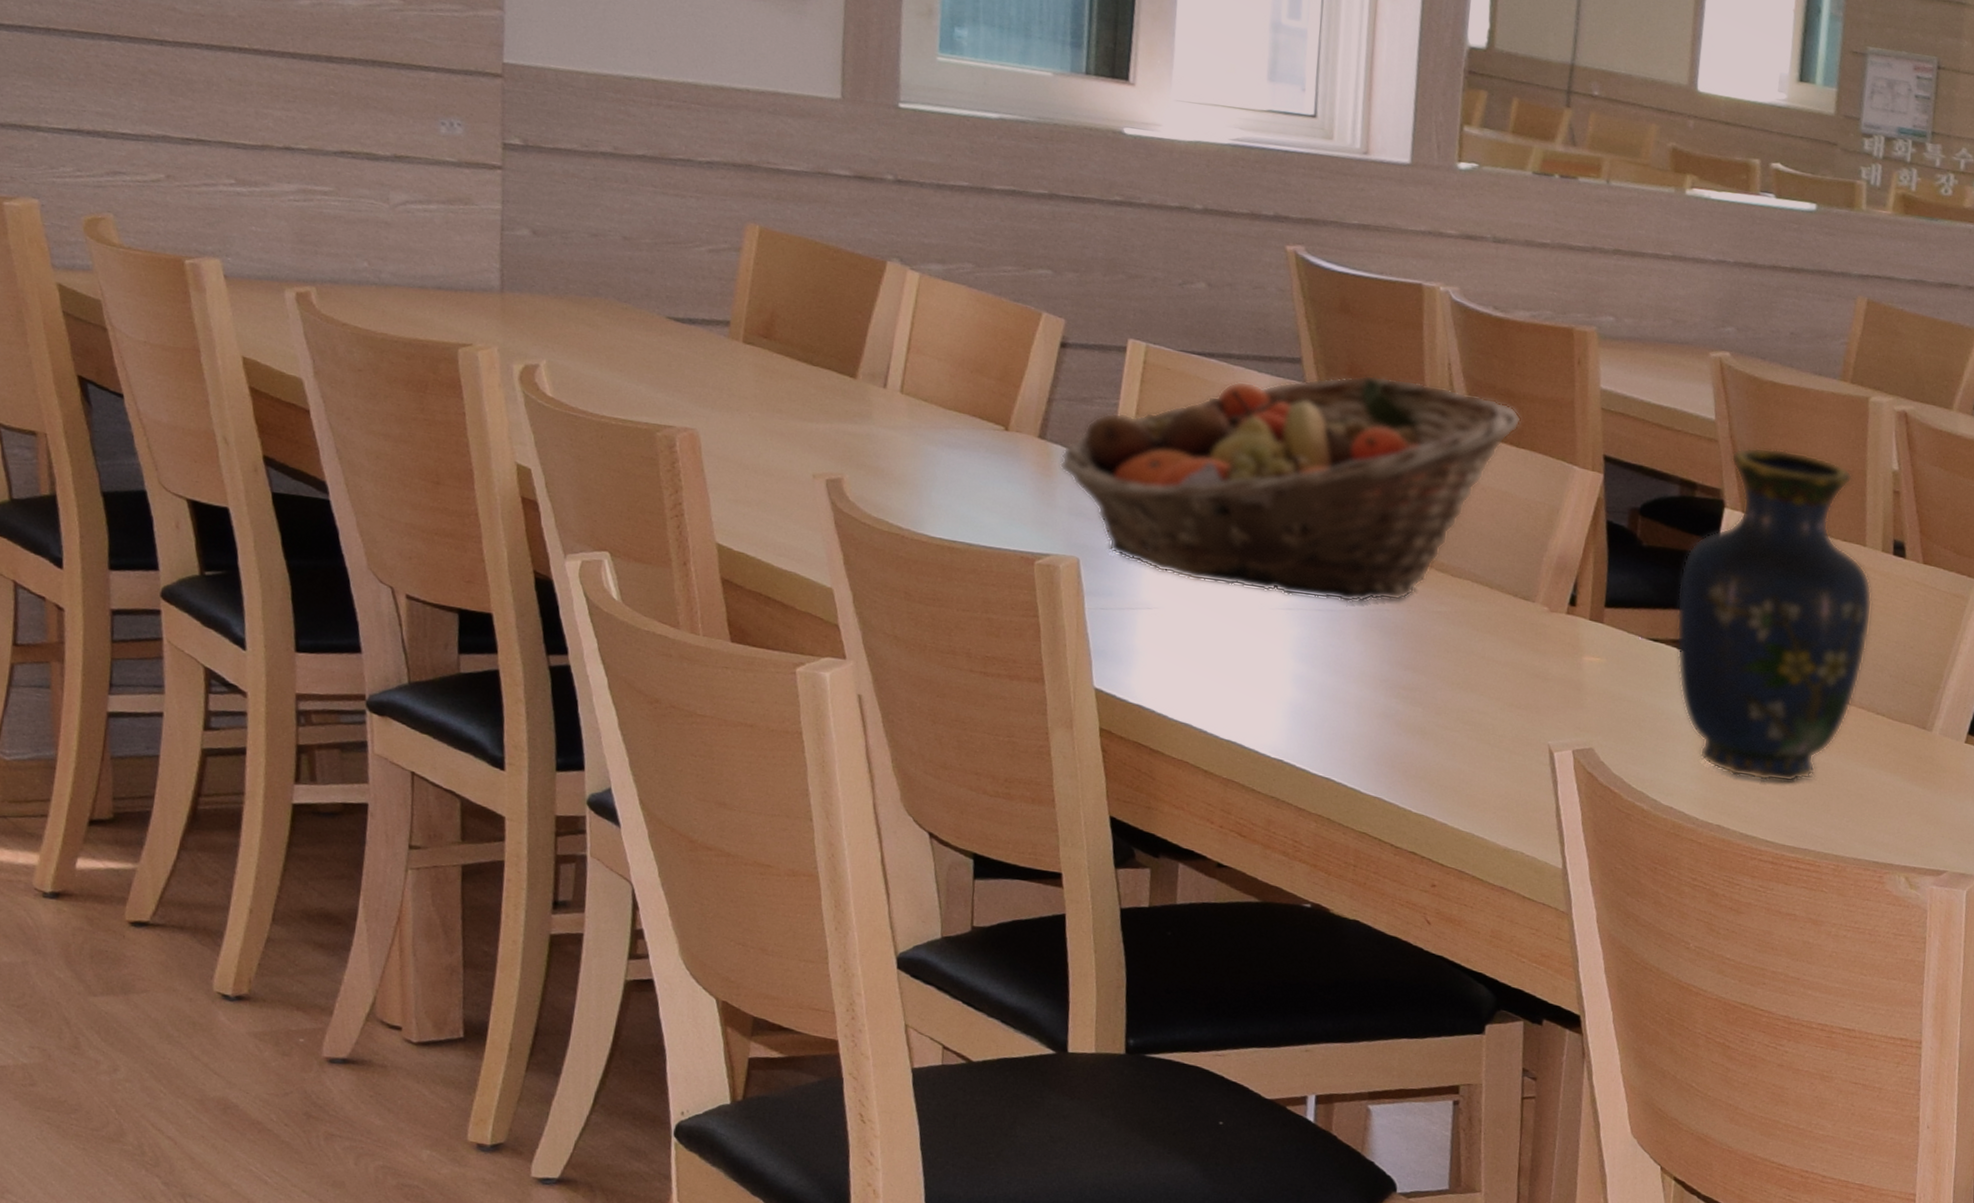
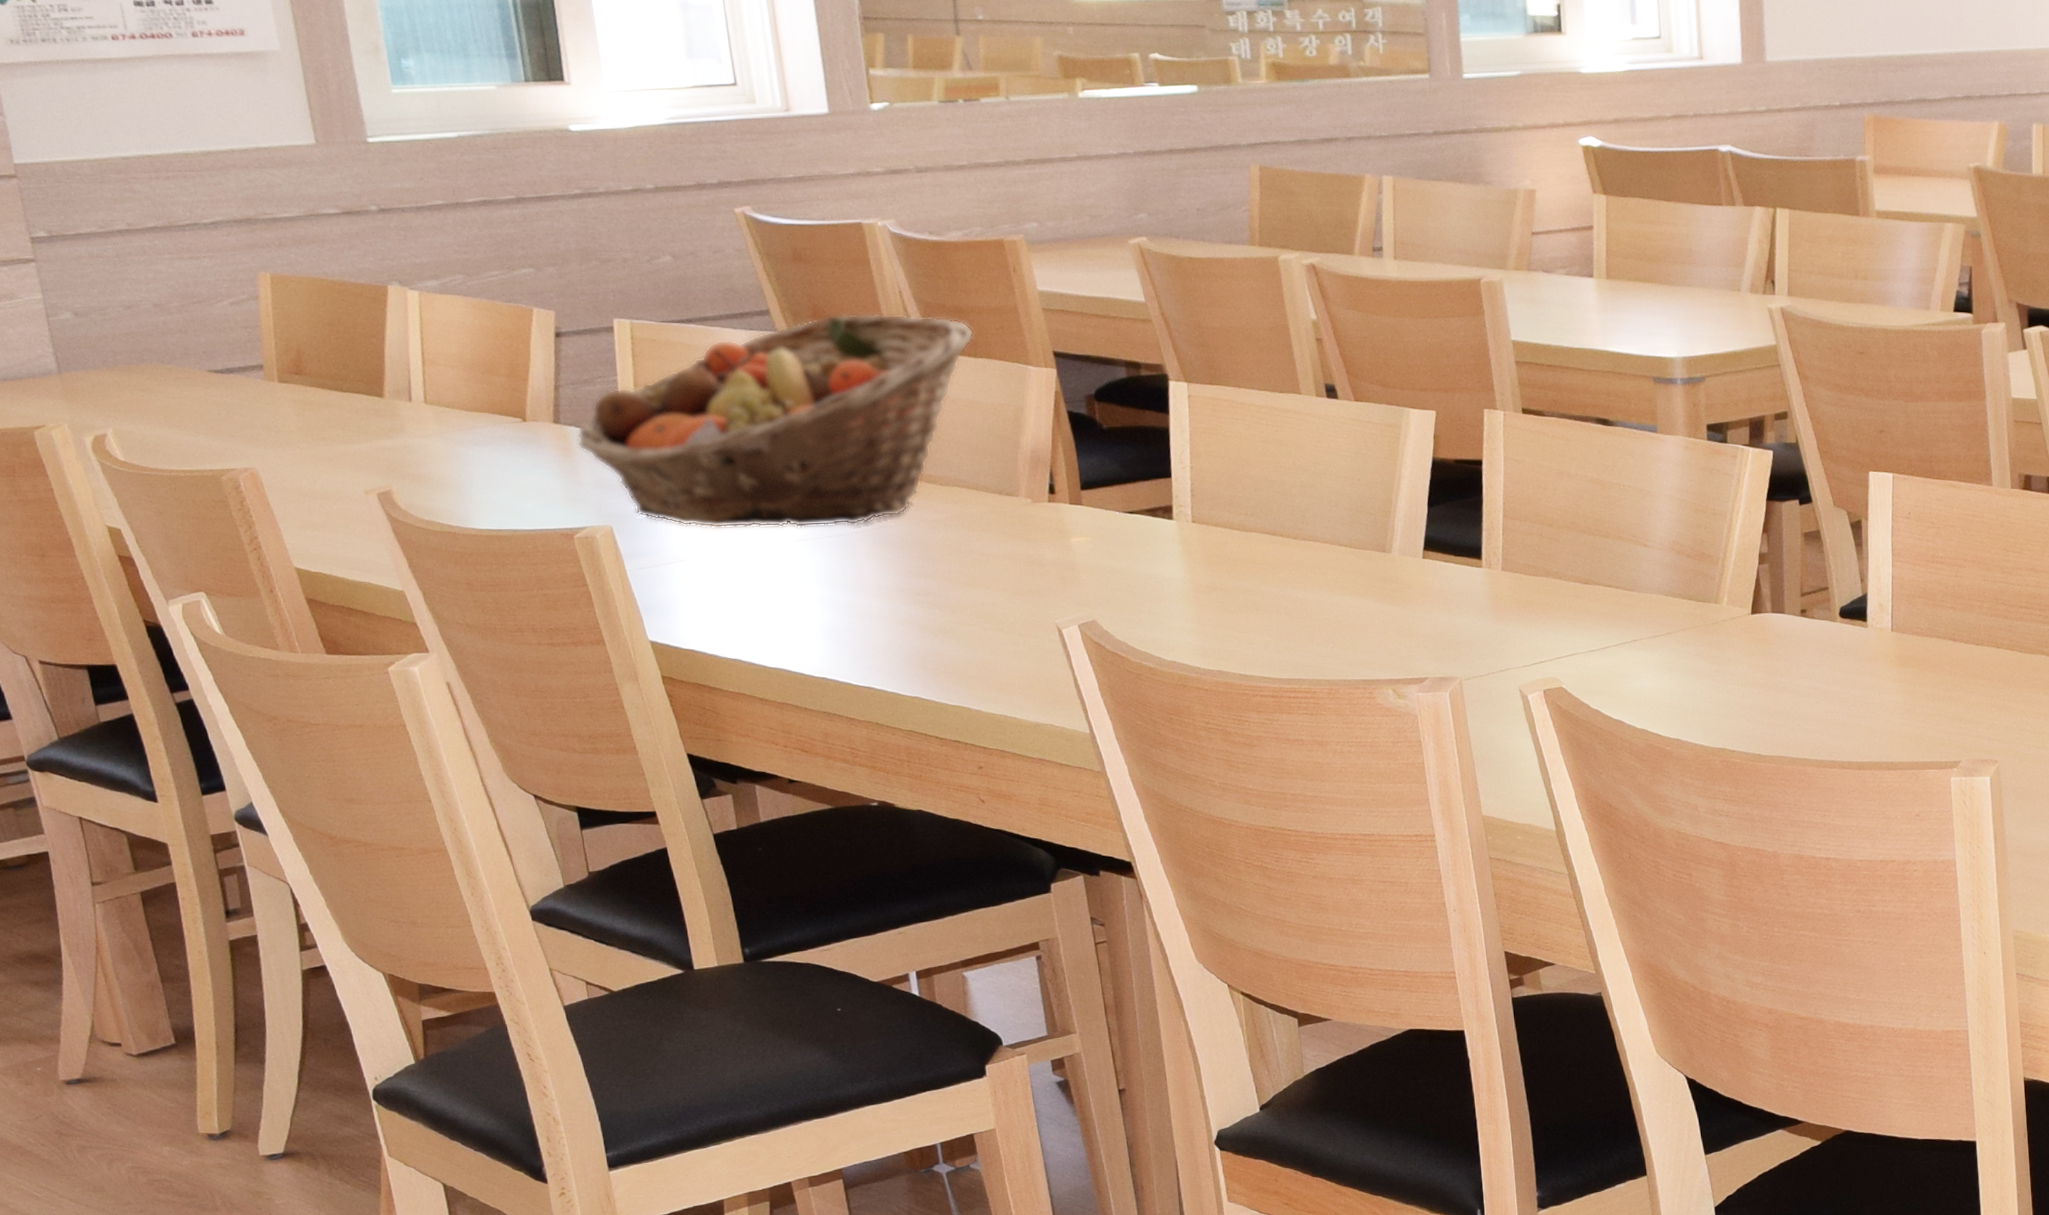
vase: present [1676,447,1873,783] -> none [1141,318,1320,624]

